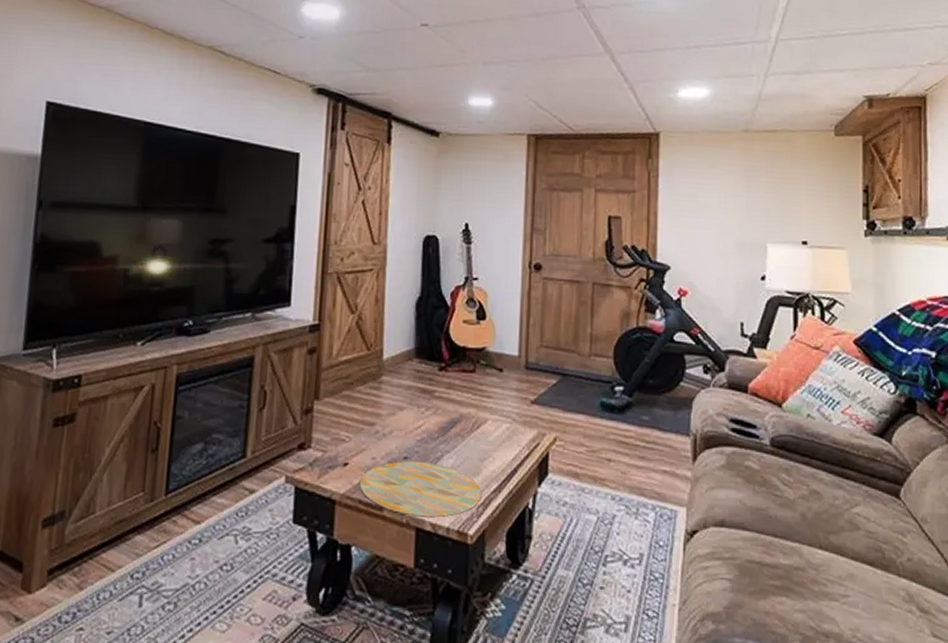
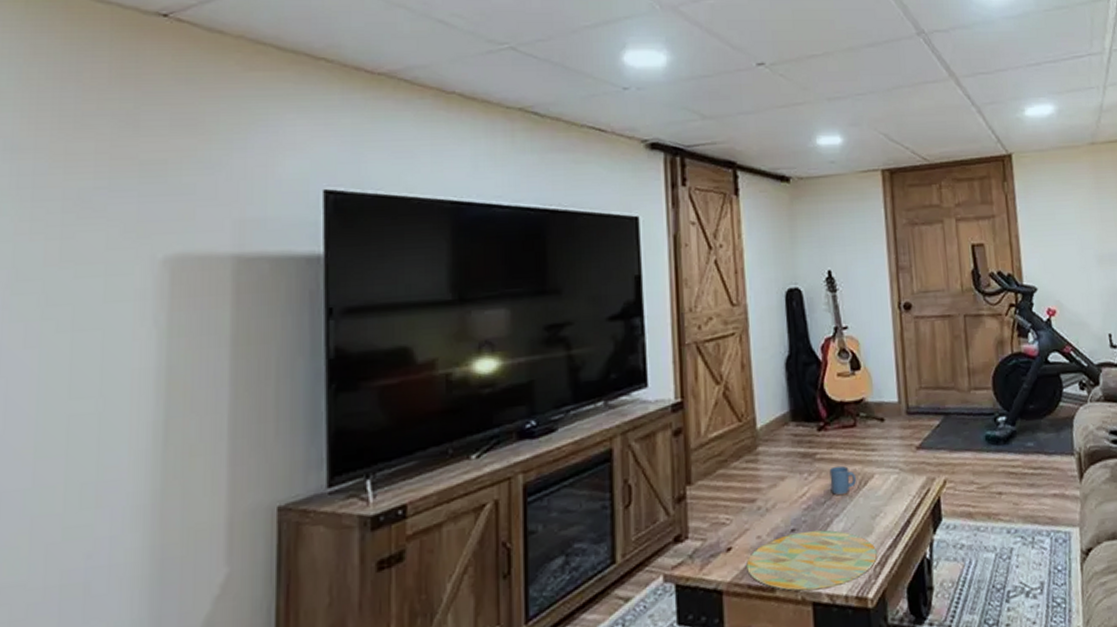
mug: none [445,406,469,435] -> present [829,465,856,496]

